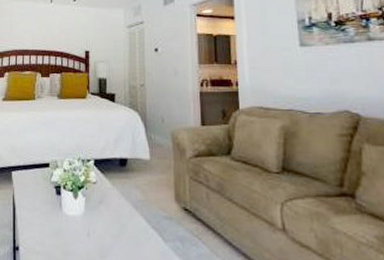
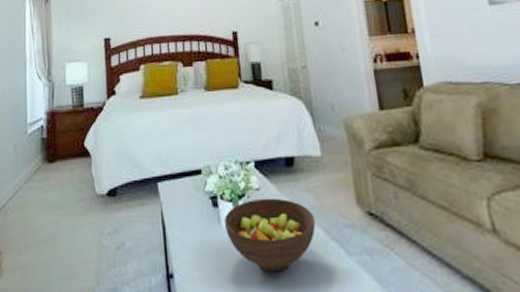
fruit bowl: none [64,190,140,251] -> present [224,198,316,272]

